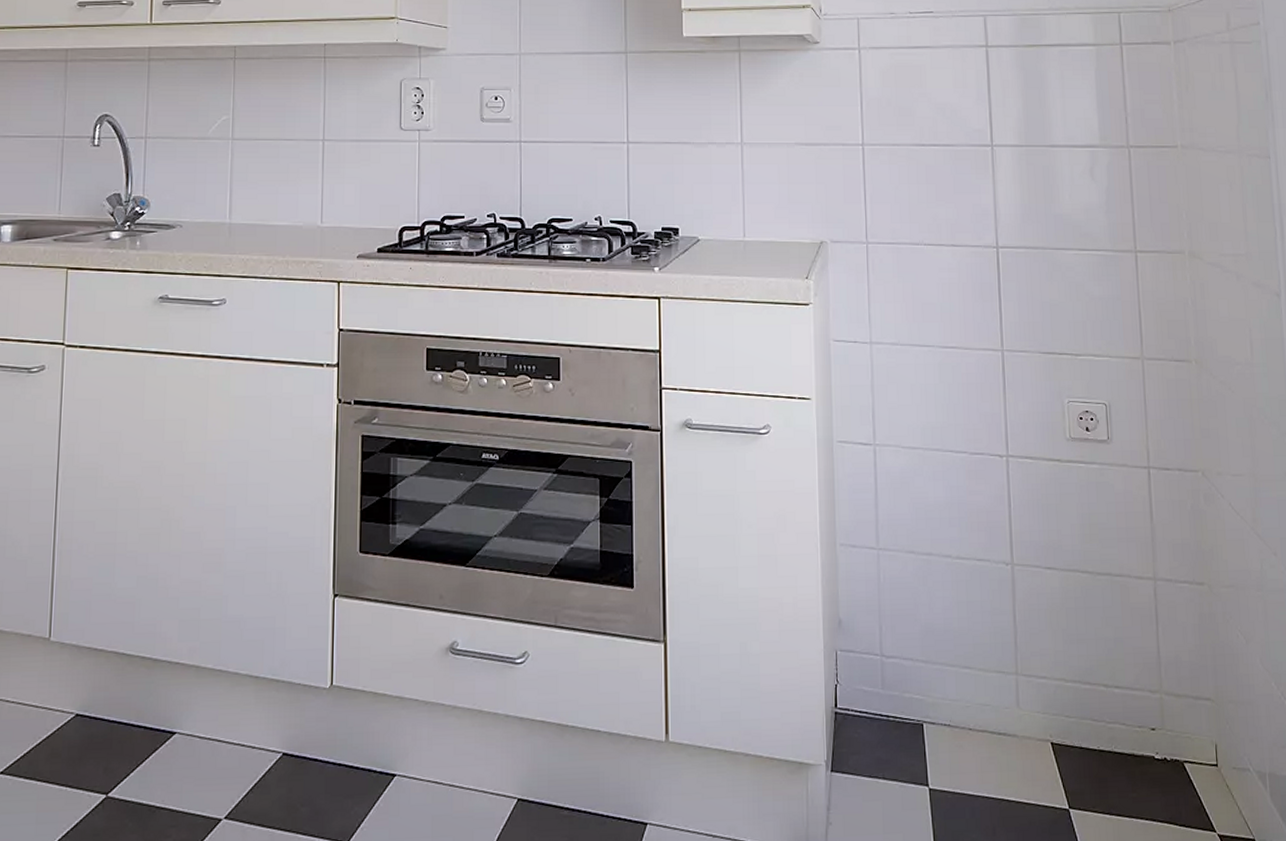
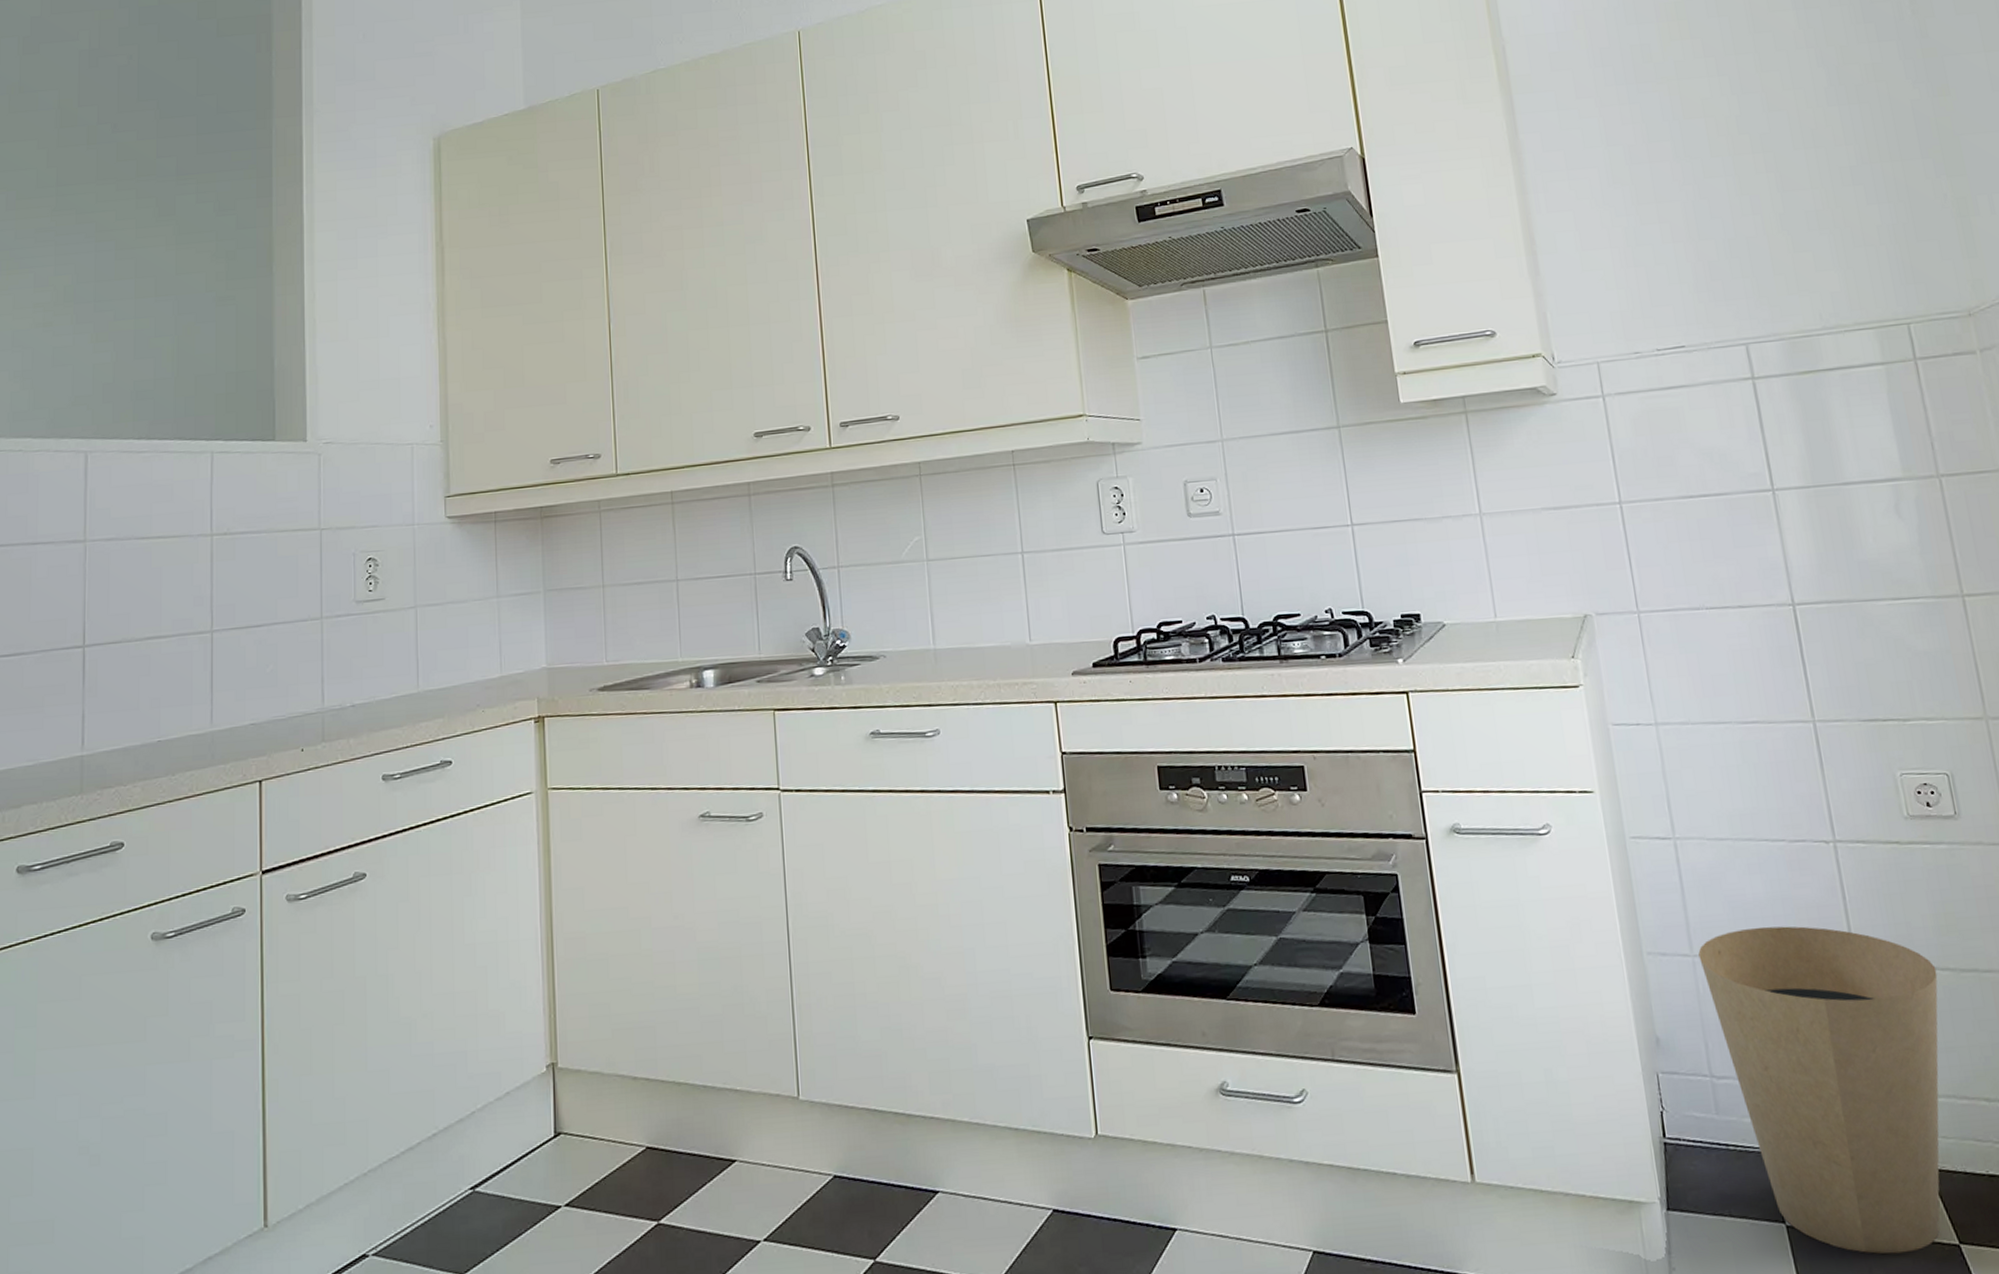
trash can: none [883,526,1078,816] -> present [1698,926,1940,1255]

